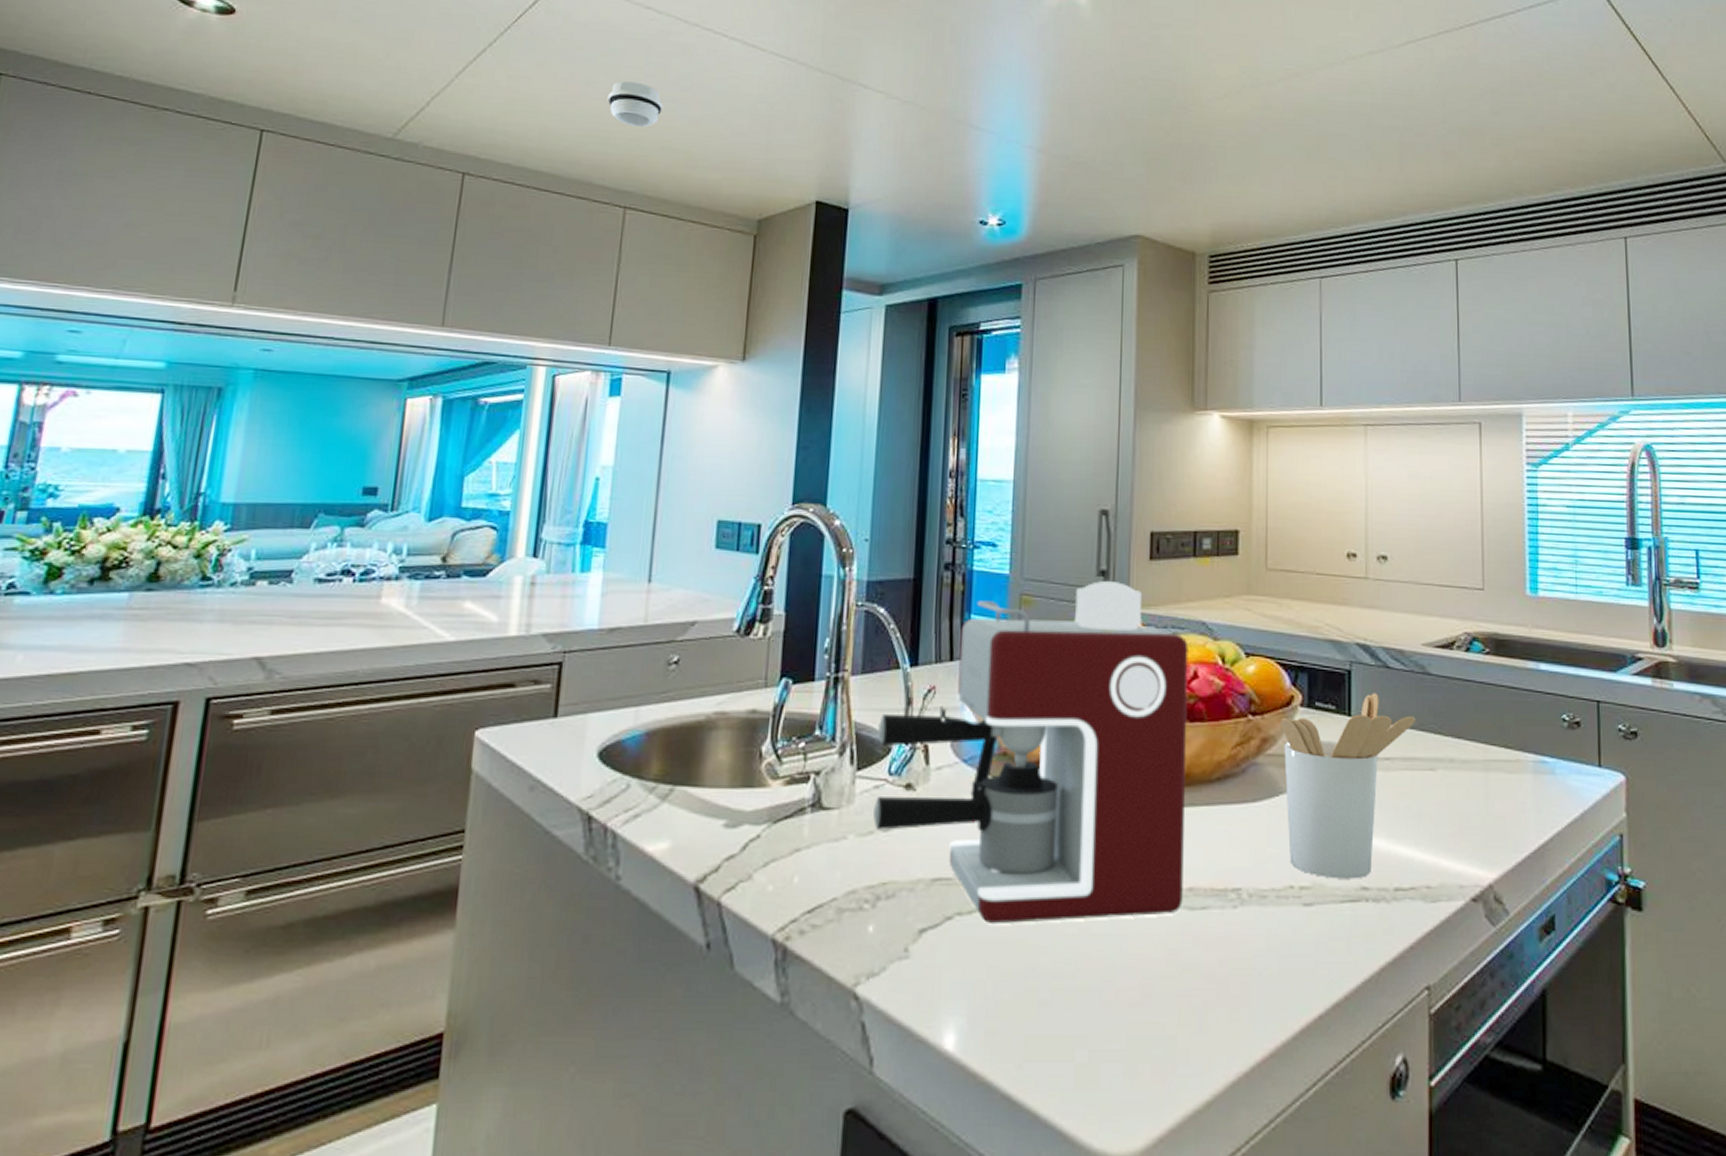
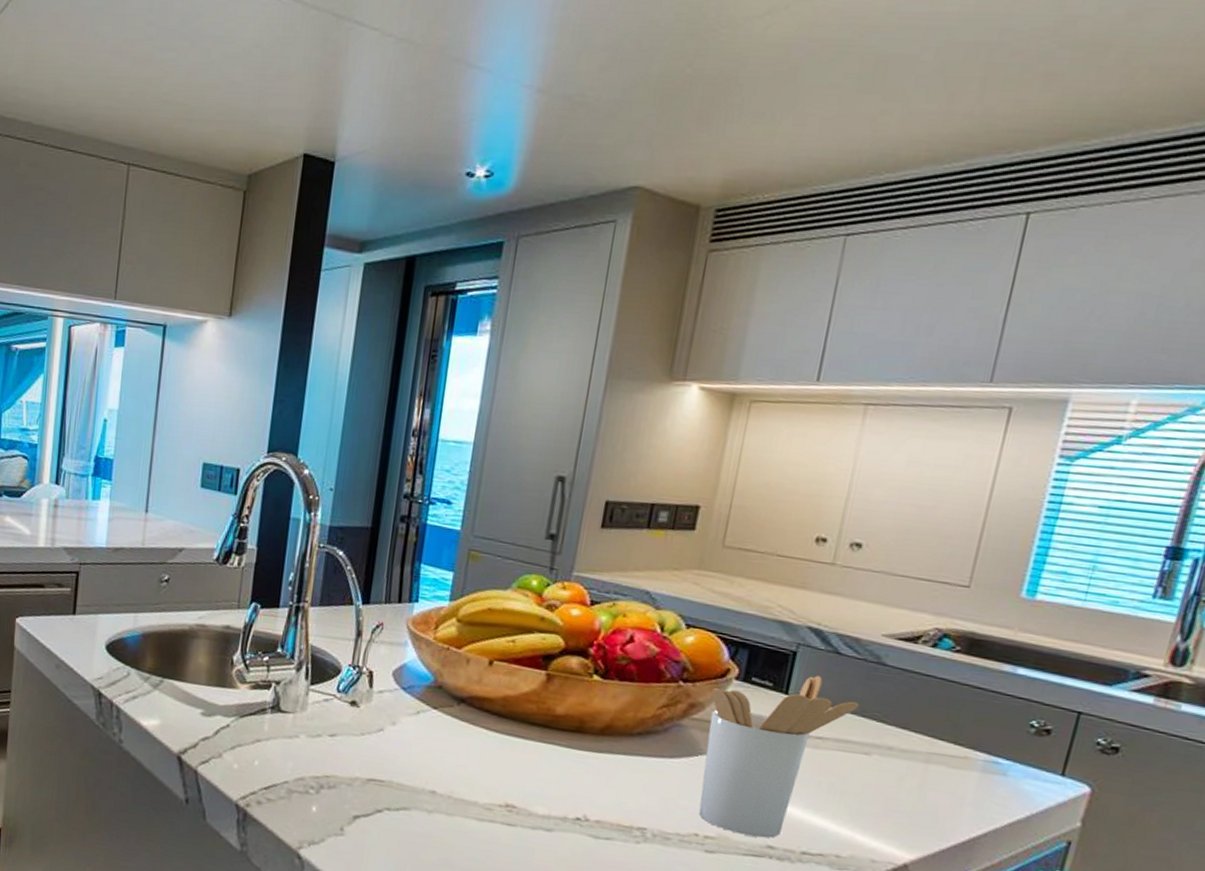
smoke detector: present [607,81,664,127] -> none [113,31,164,79]
coffee maker: present [873,580,1189,925] -> none [322,543,629,839]

